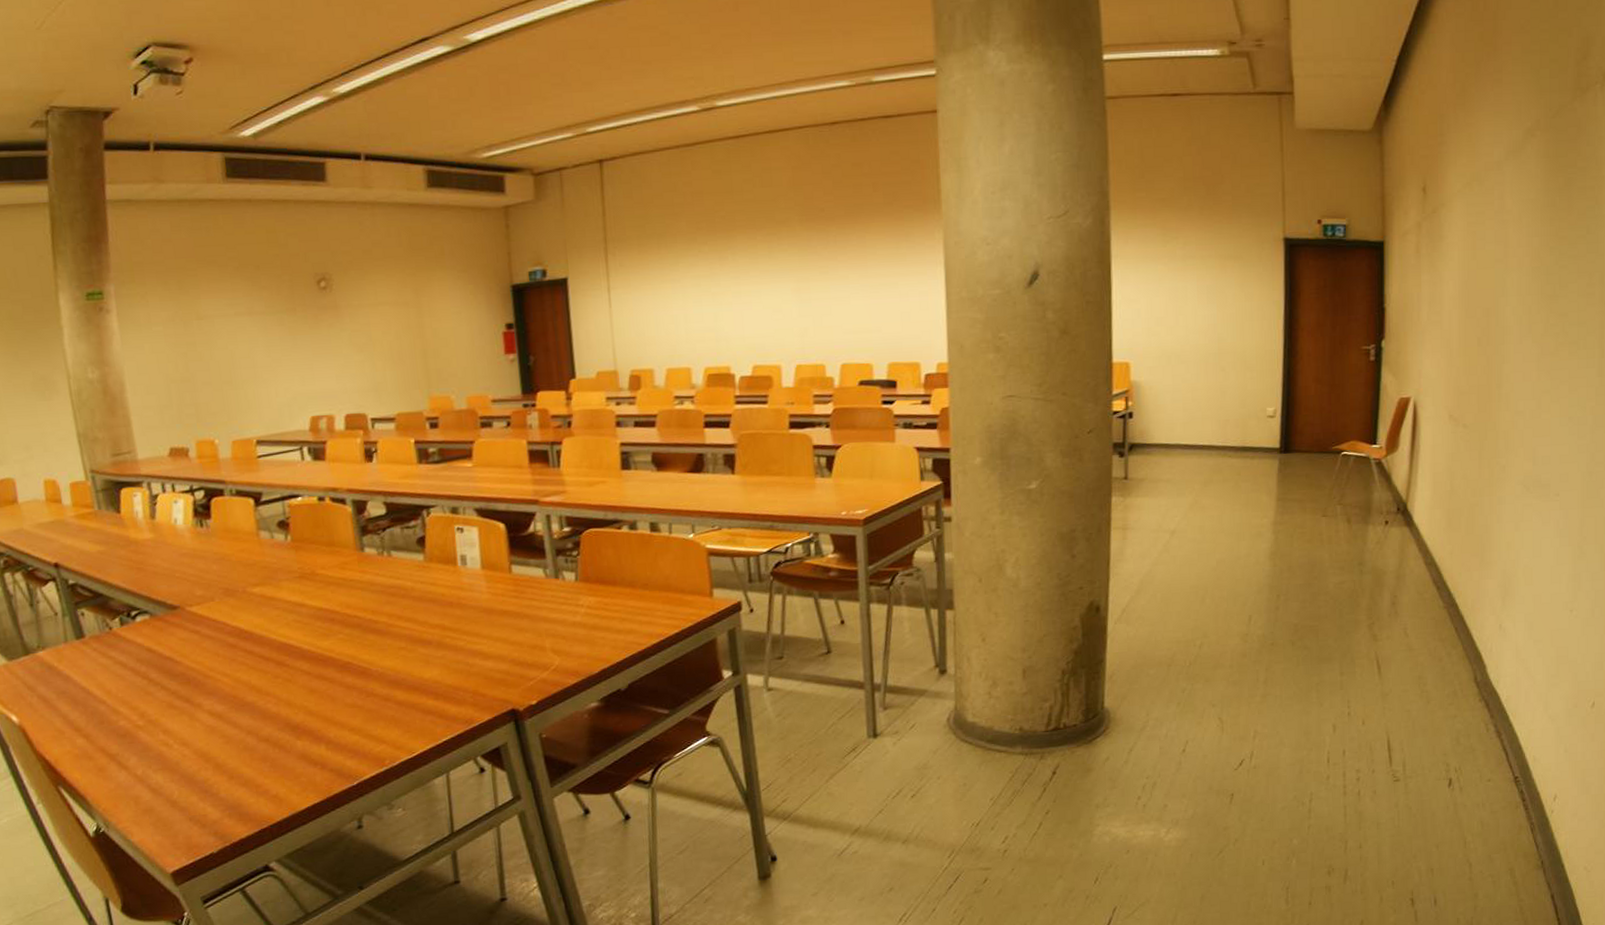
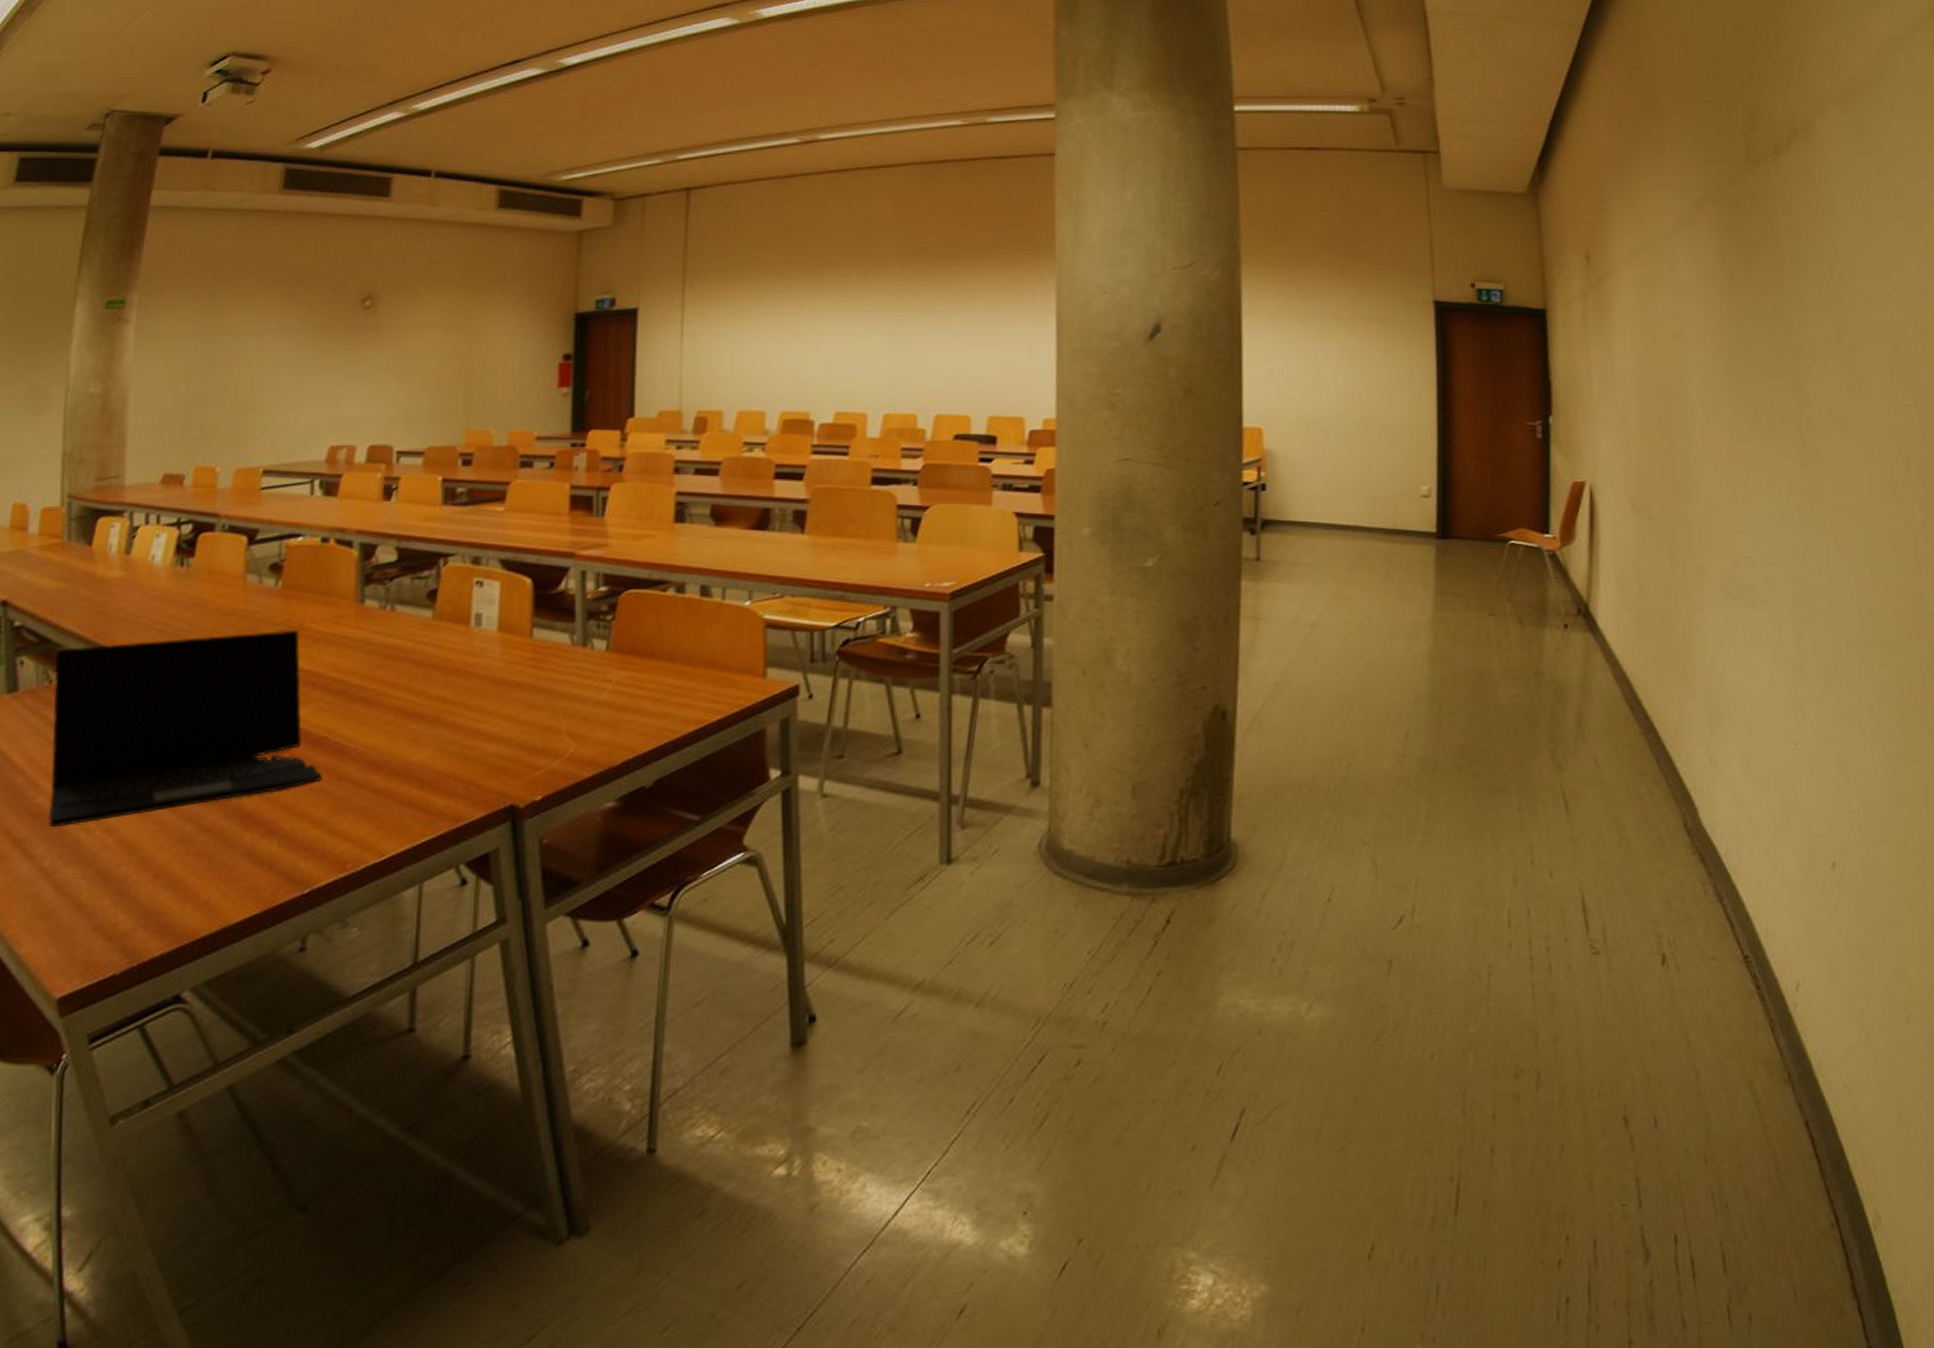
laptop: none [109,576,354,744] -> present [48,629,323,828]

